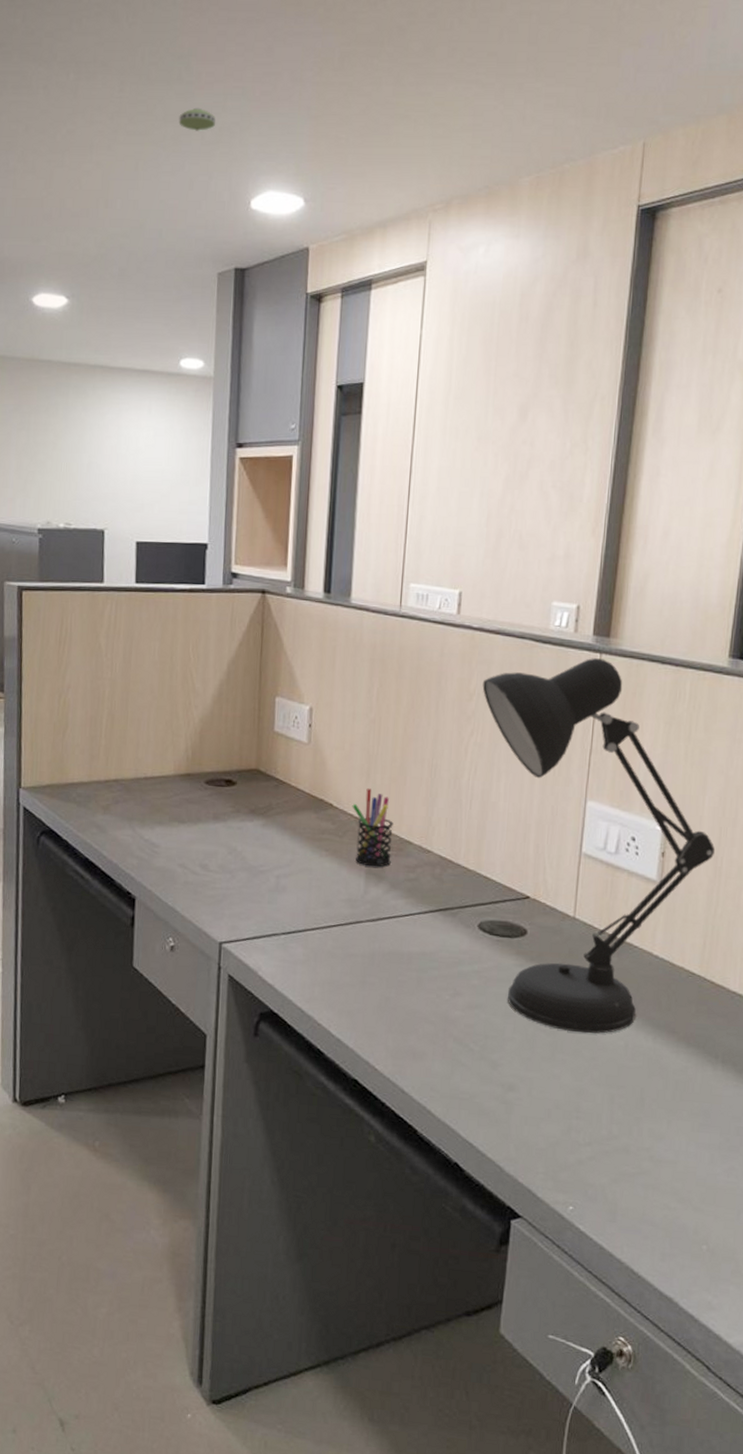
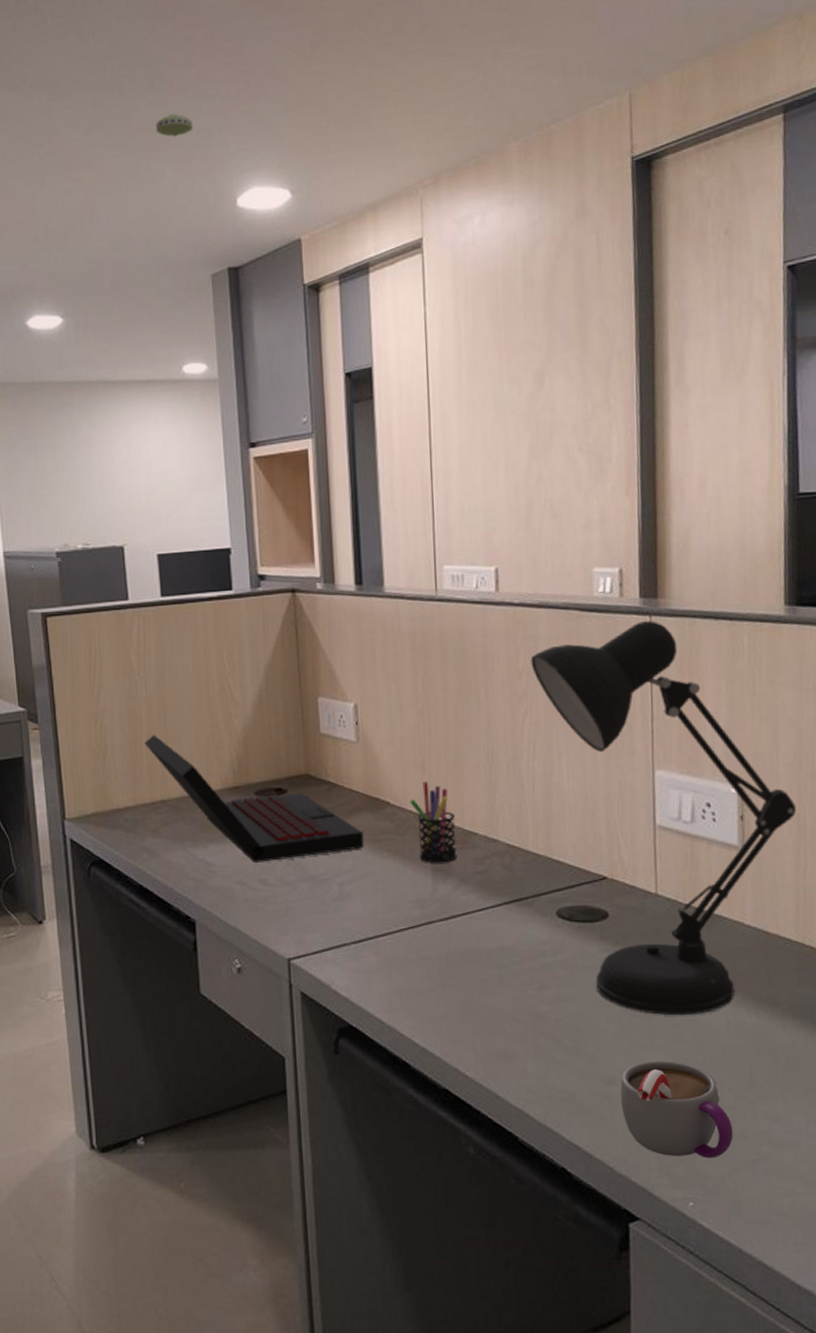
laptop: none [104,716,305,849] -> present [144,735,364,863]
mug: none [517,1072,618,1168] -> present [620,1060,733,1158]

